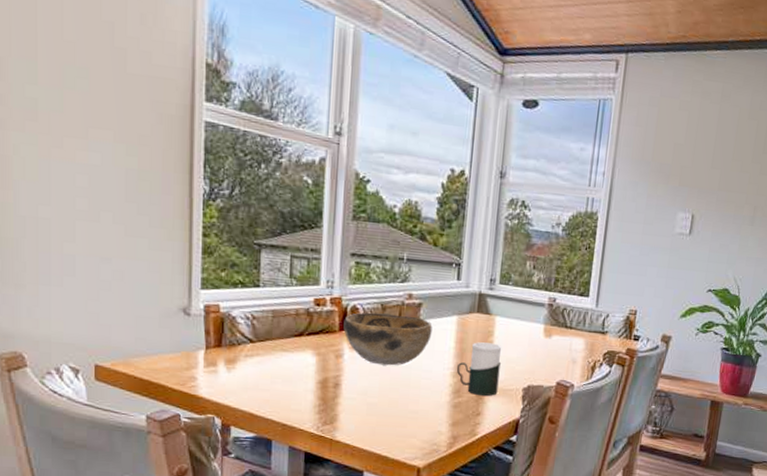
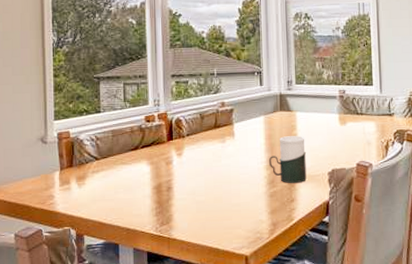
decorative bowl: present [343,312,432,366] -> none [170,121,244,167]

